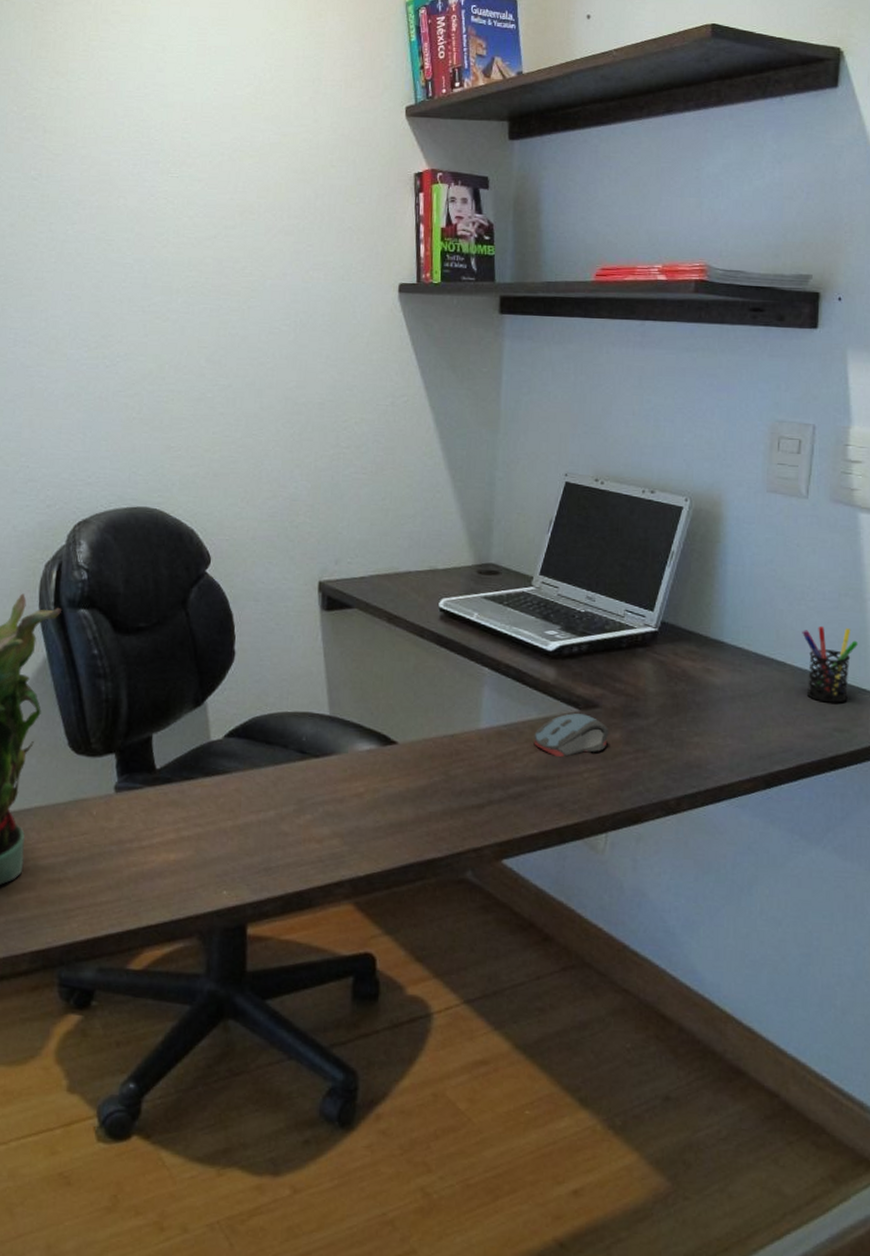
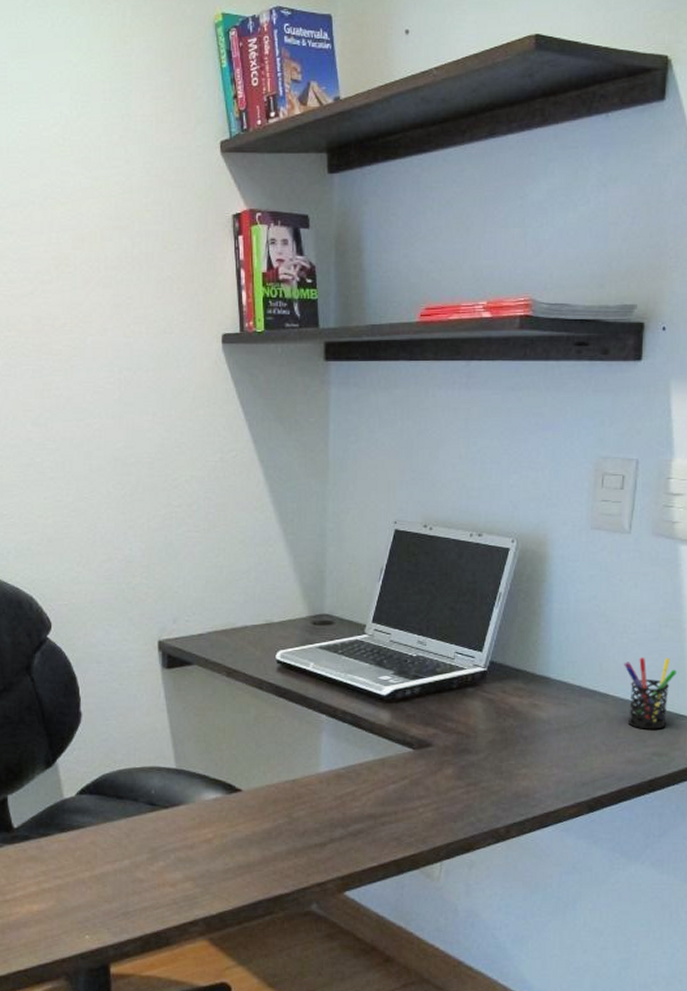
computer mouse: present [534,713,609,757] -> none [371,753,442,794]

